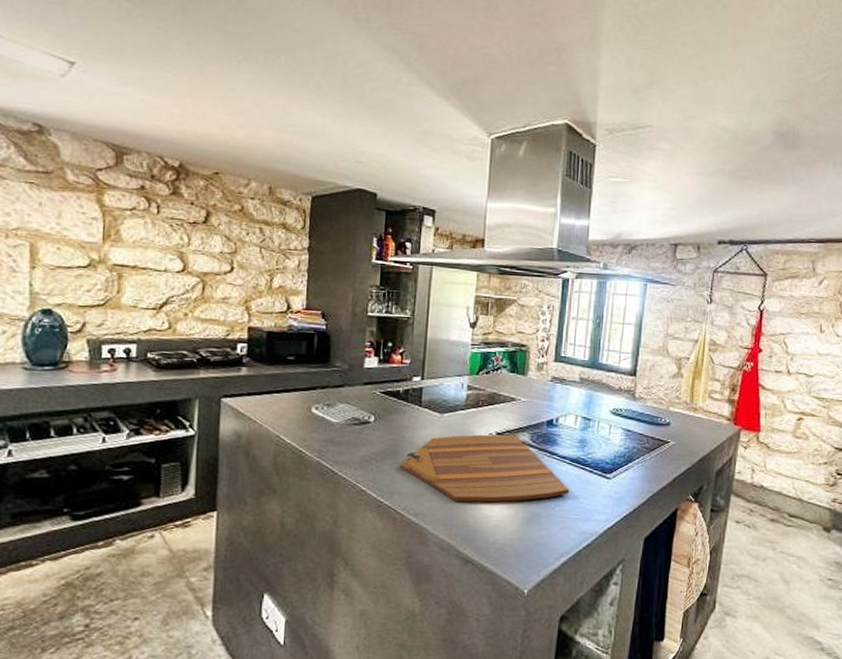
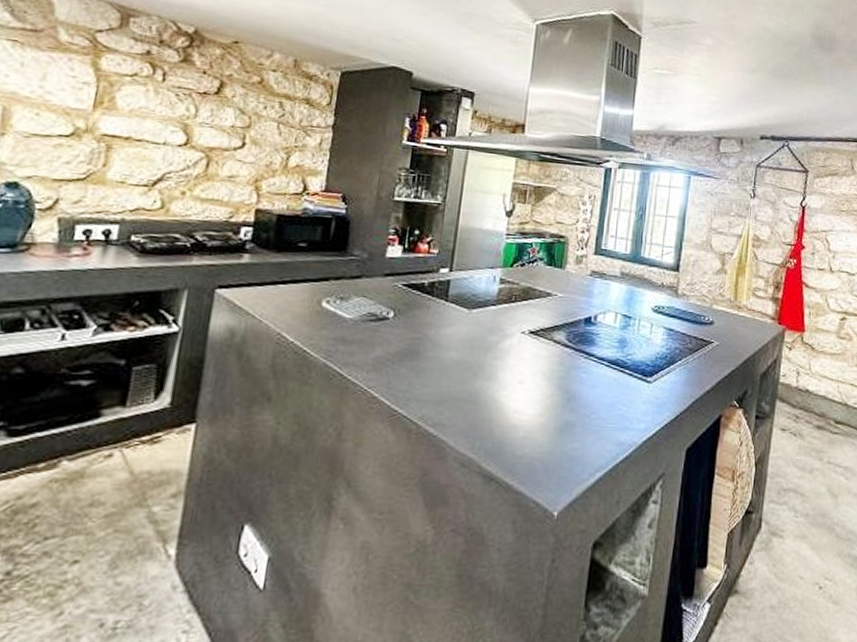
cutting board: present [400,434,570,503] -> none [419,333,608,410]

